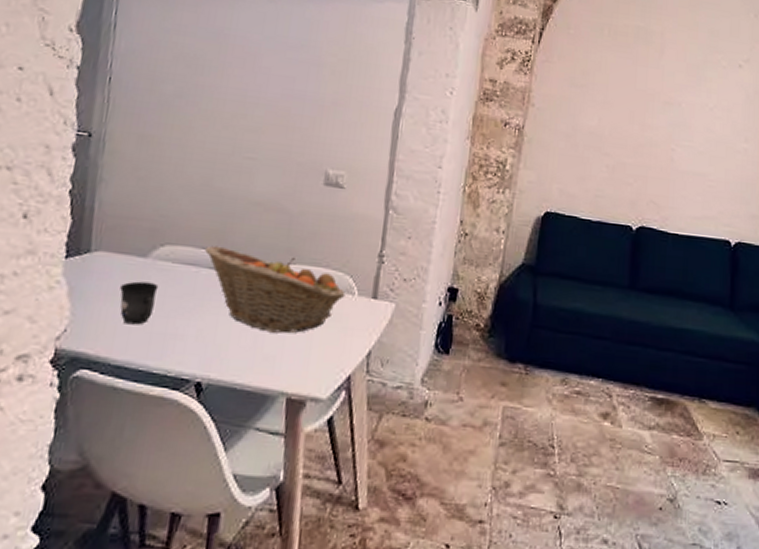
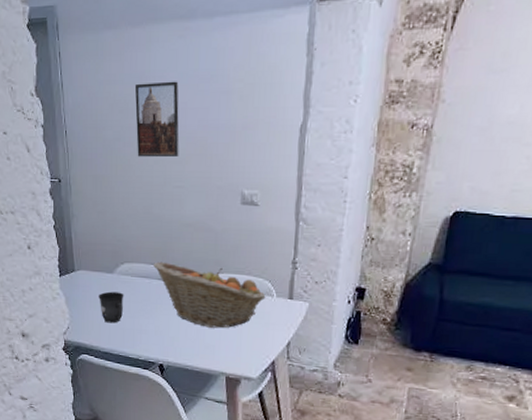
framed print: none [201,39,263,125] -> present [134,81,180,158]

